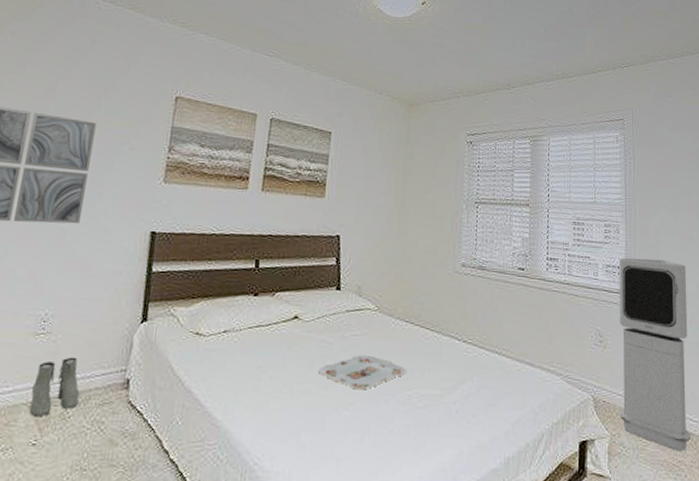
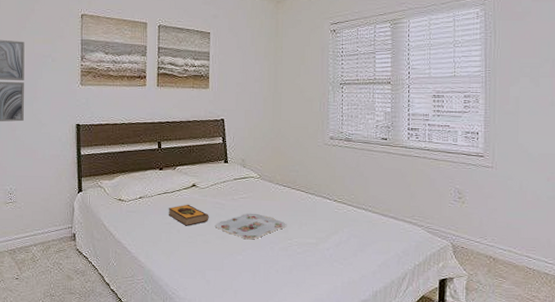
boots: present [29,357,80,417] -> none [9,218,42,260]
hardback book: none [260,341,312,371] -> present [168,204,209,226]
air purifier: present [619,257,690,451] -> none [477,124,546,287]

